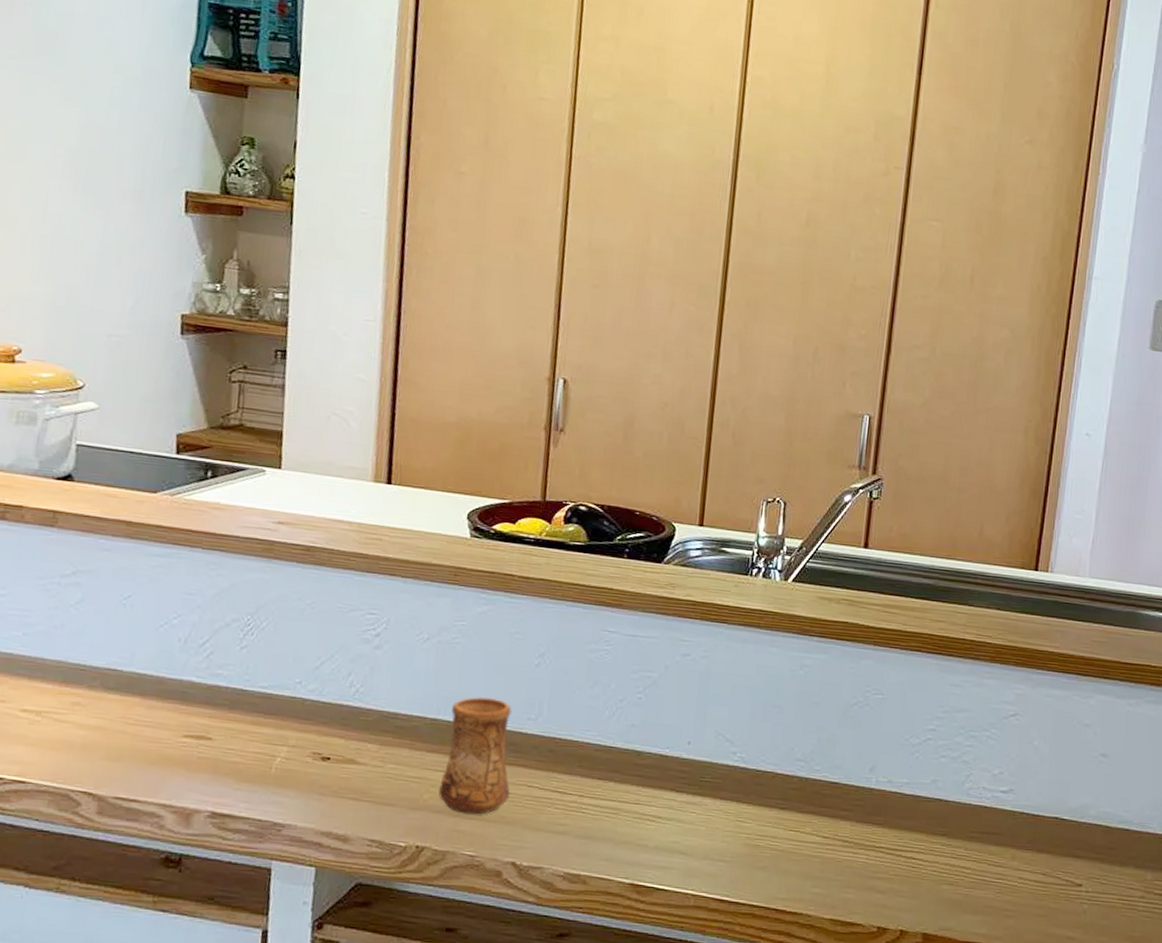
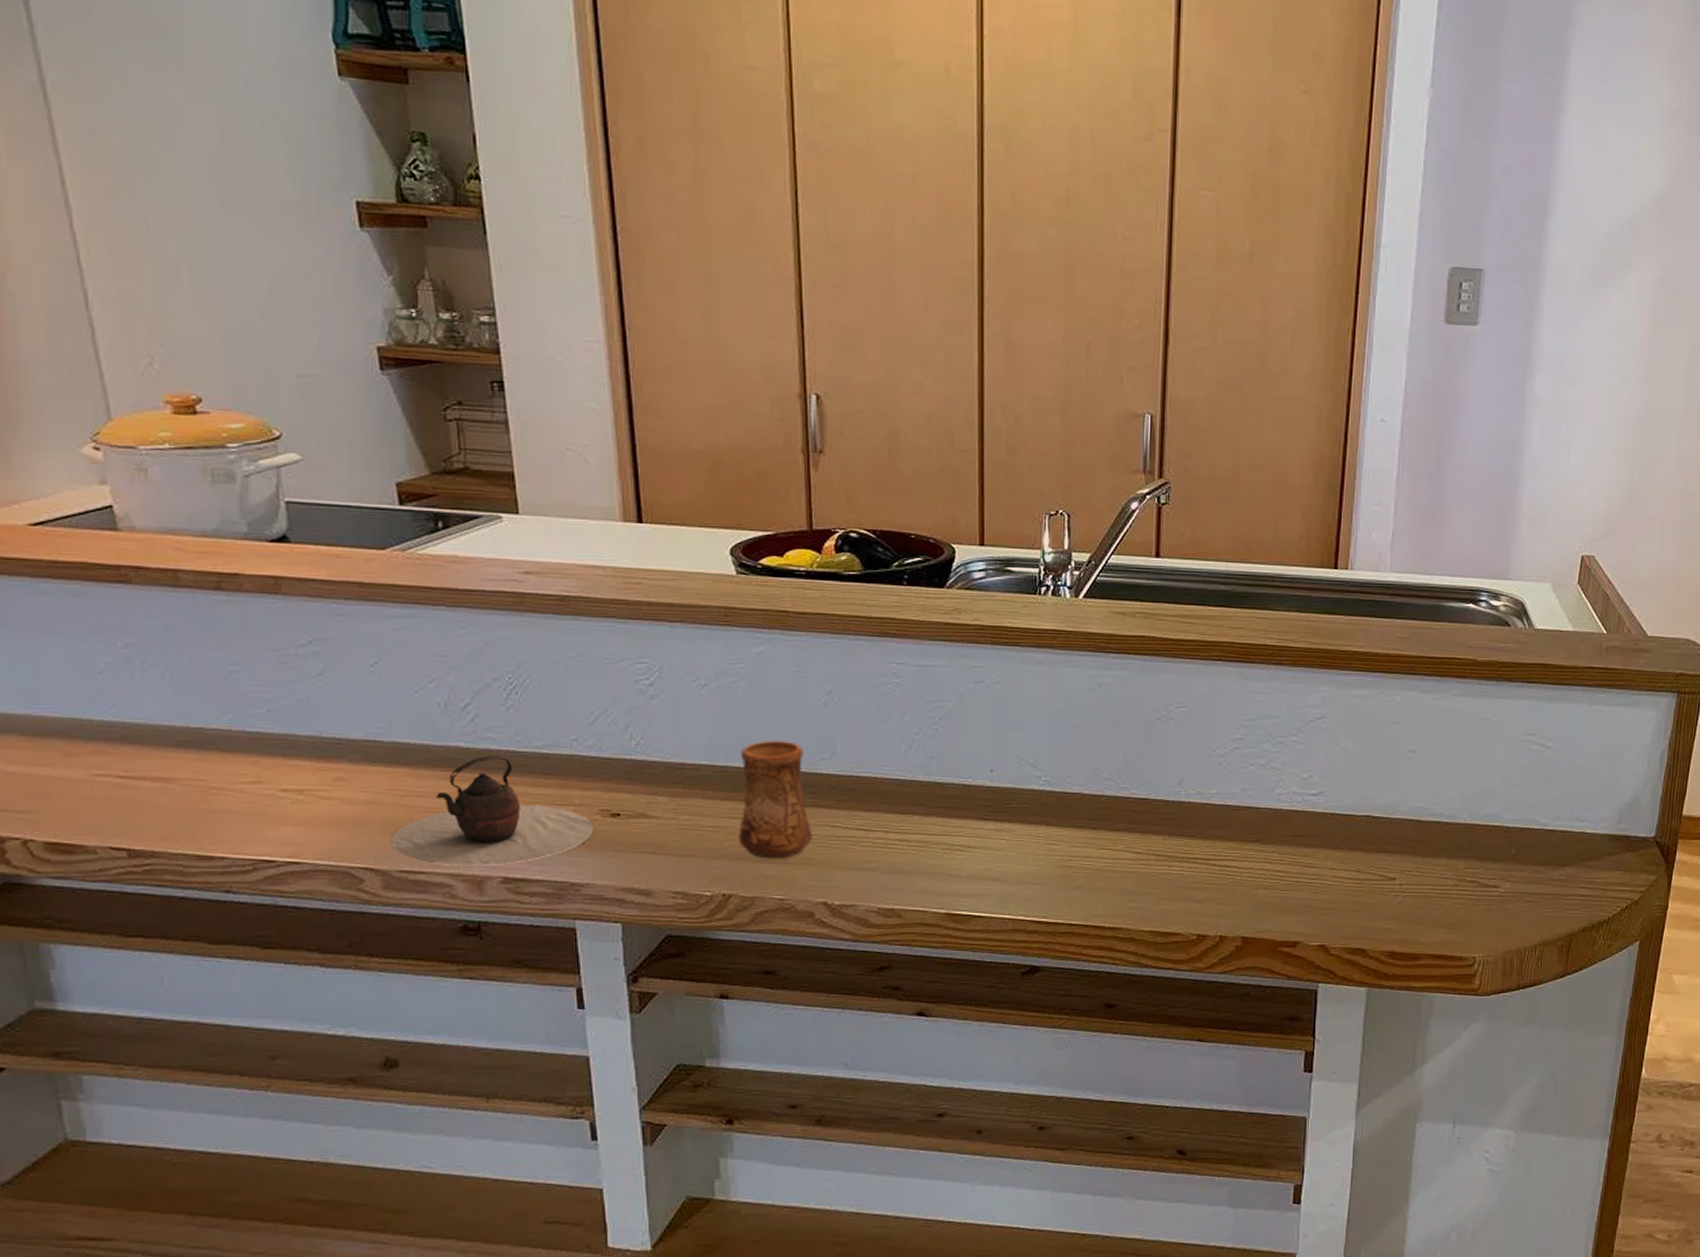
teapot: none [112,691,304,800] -> present [390,755,594,865]

